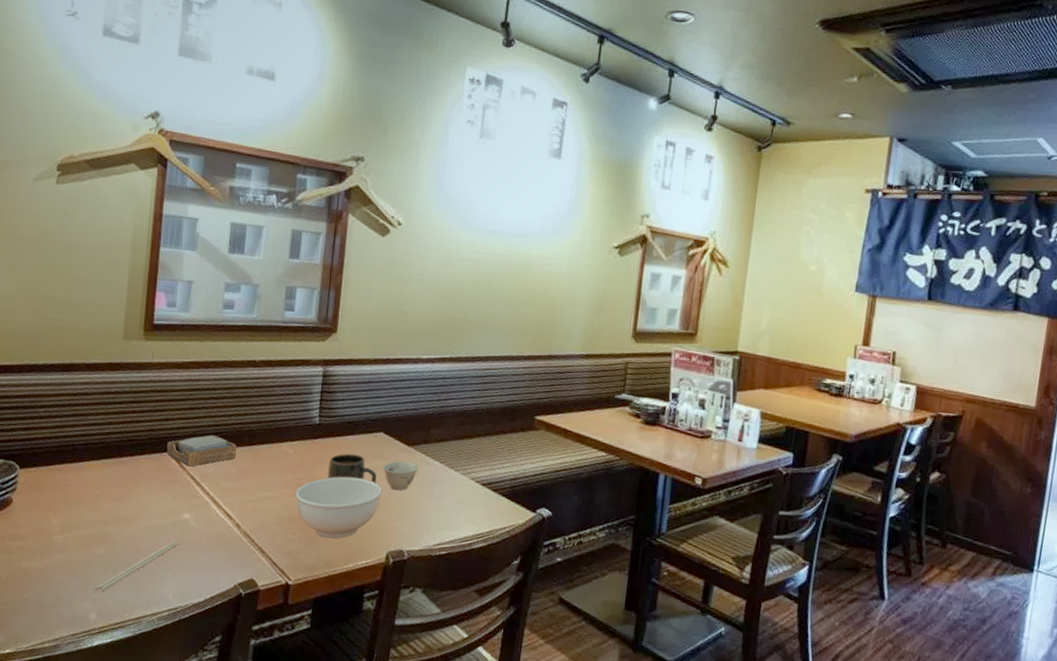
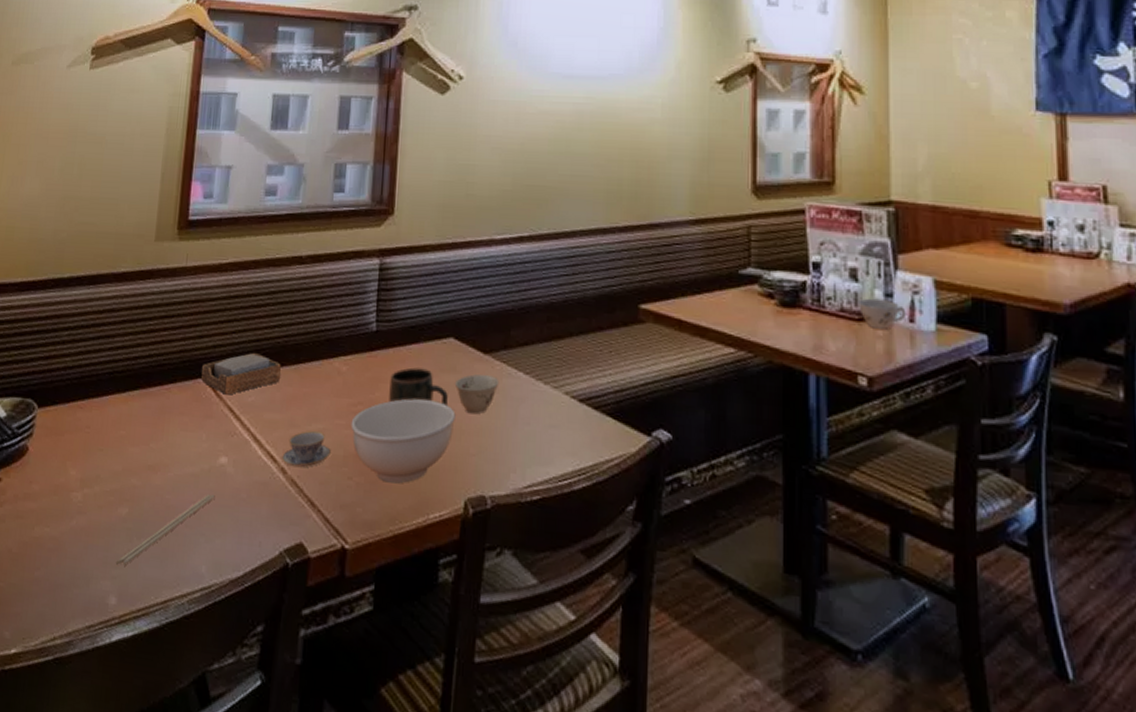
teacup: none [237,497,278,525] -> present [282,431,331,468]
teacup: none [703,422,737,446] -> present [859,298,906,331]

